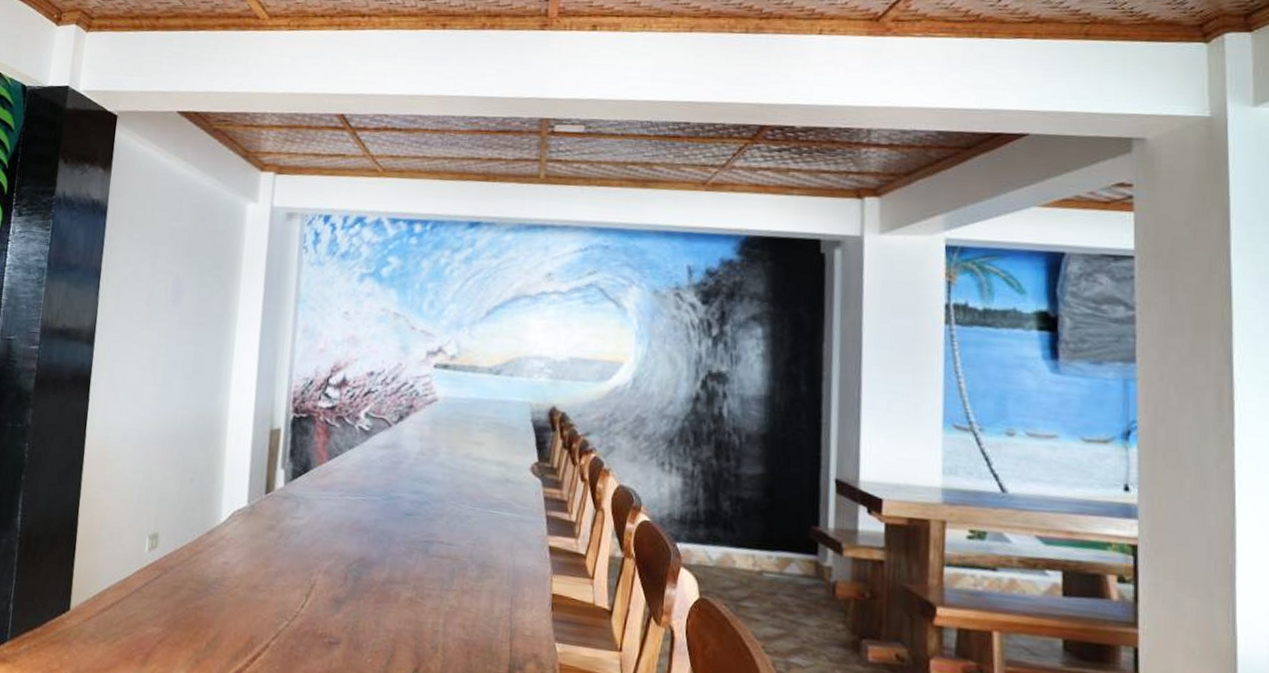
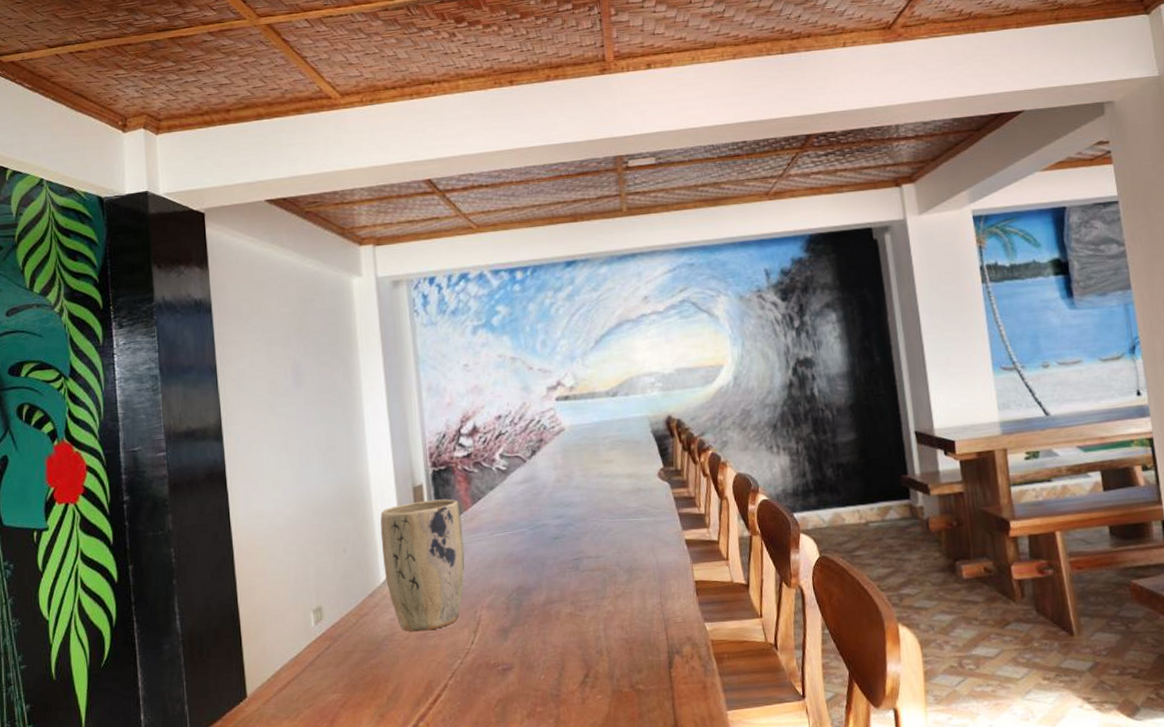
plant pot: none [226,445,315,584] -> present [380,499,465,632]

